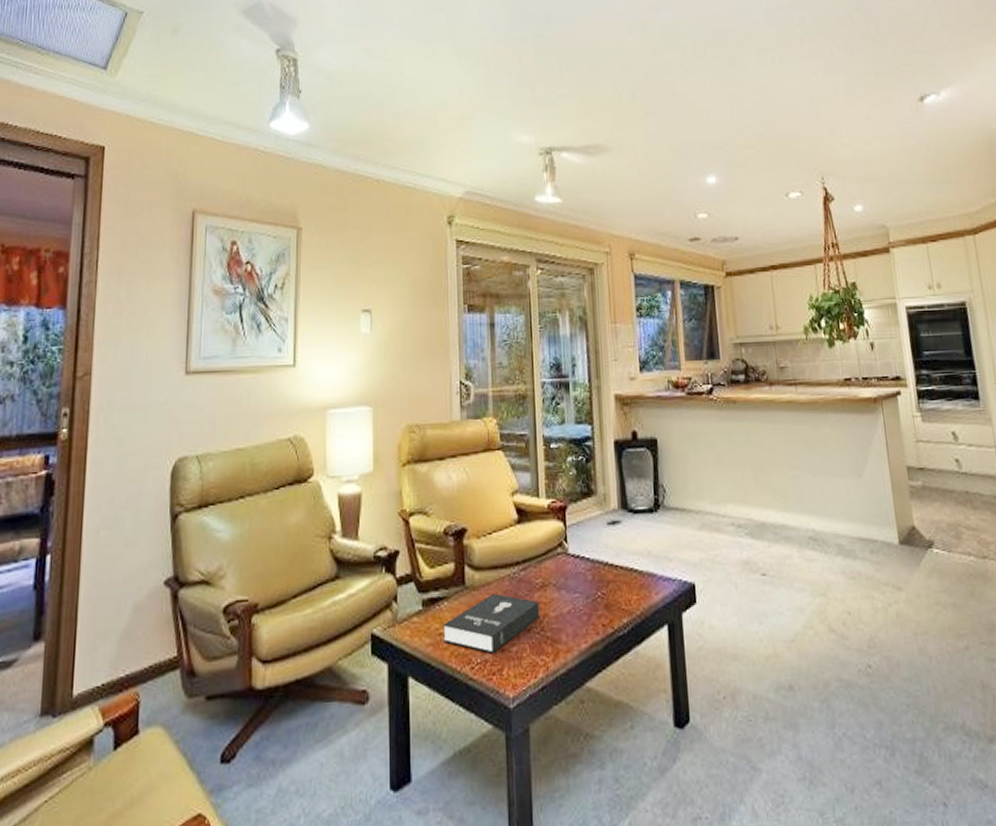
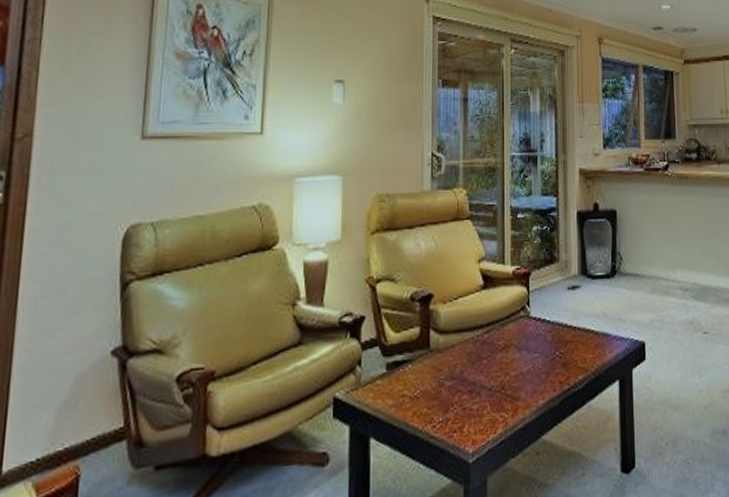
booklet: present [443,593,540,653] -> none [406,355,501,412]

